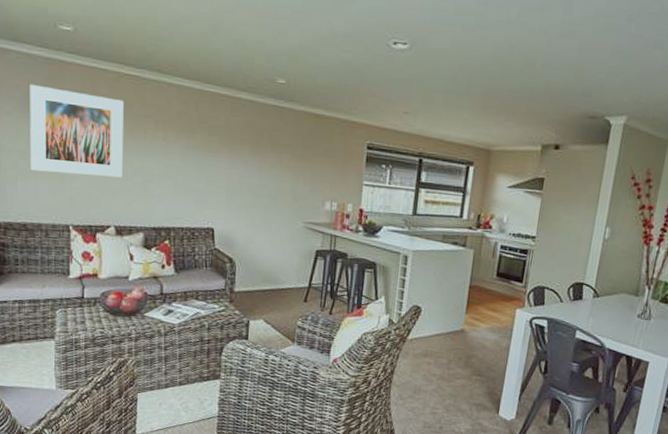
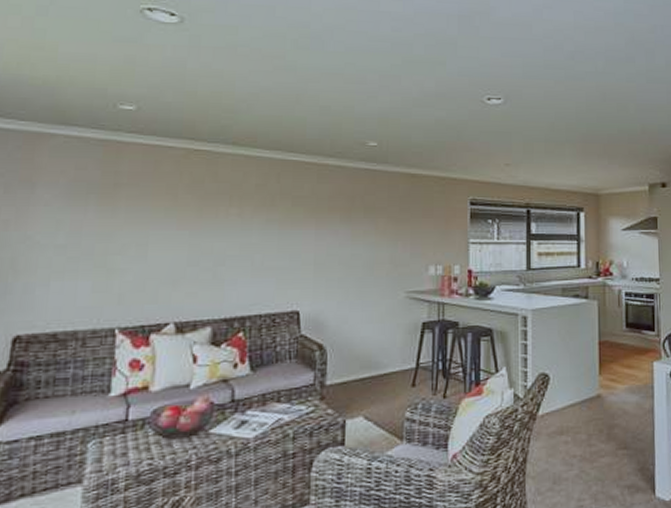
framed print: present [30,84,124,178] -> none [69,169,192,267]

